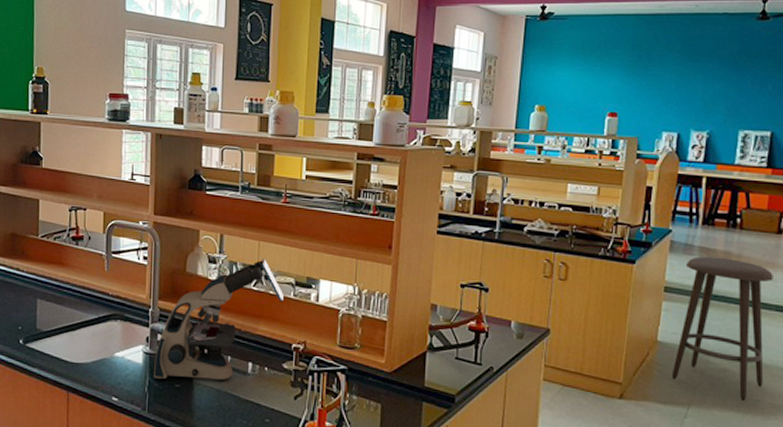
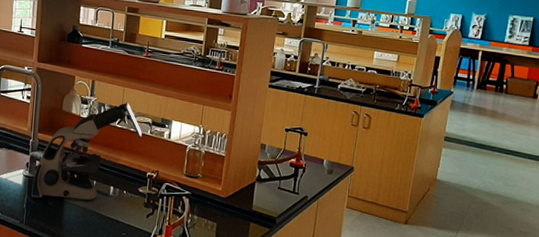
stool: present [671,256,773,402] -> none [446,114,528,229]

